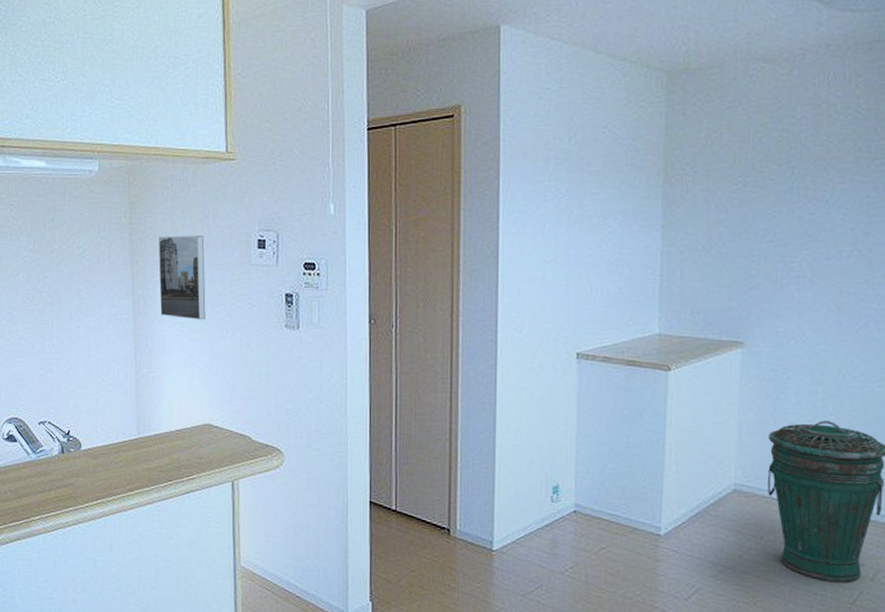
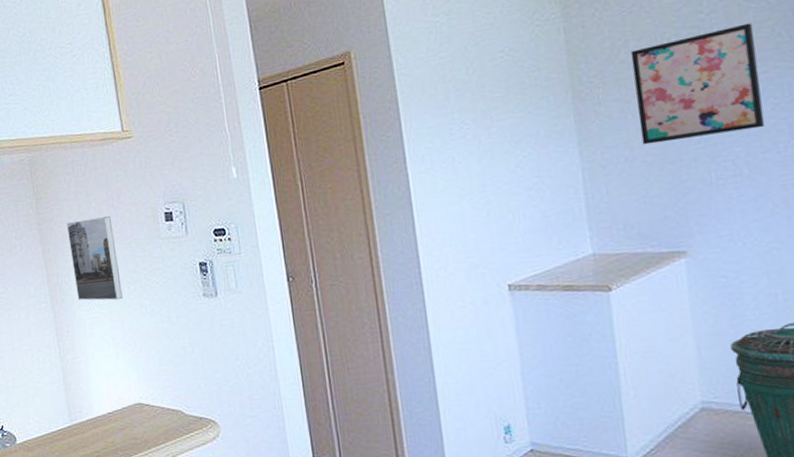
wall art: none [720,134,838,236] -> present [630,23,765,145]

